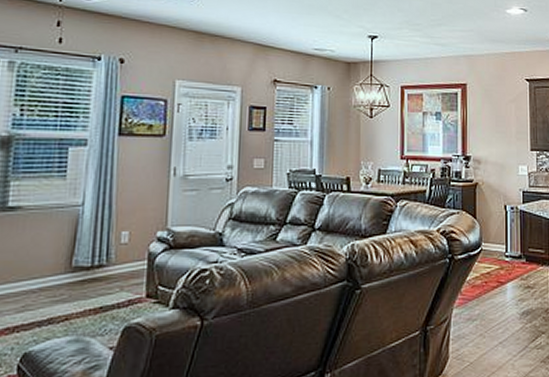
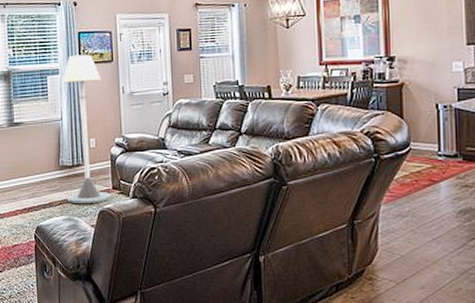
floor lamp: none [76,123,147,318] -> present [62,54,111,203]

